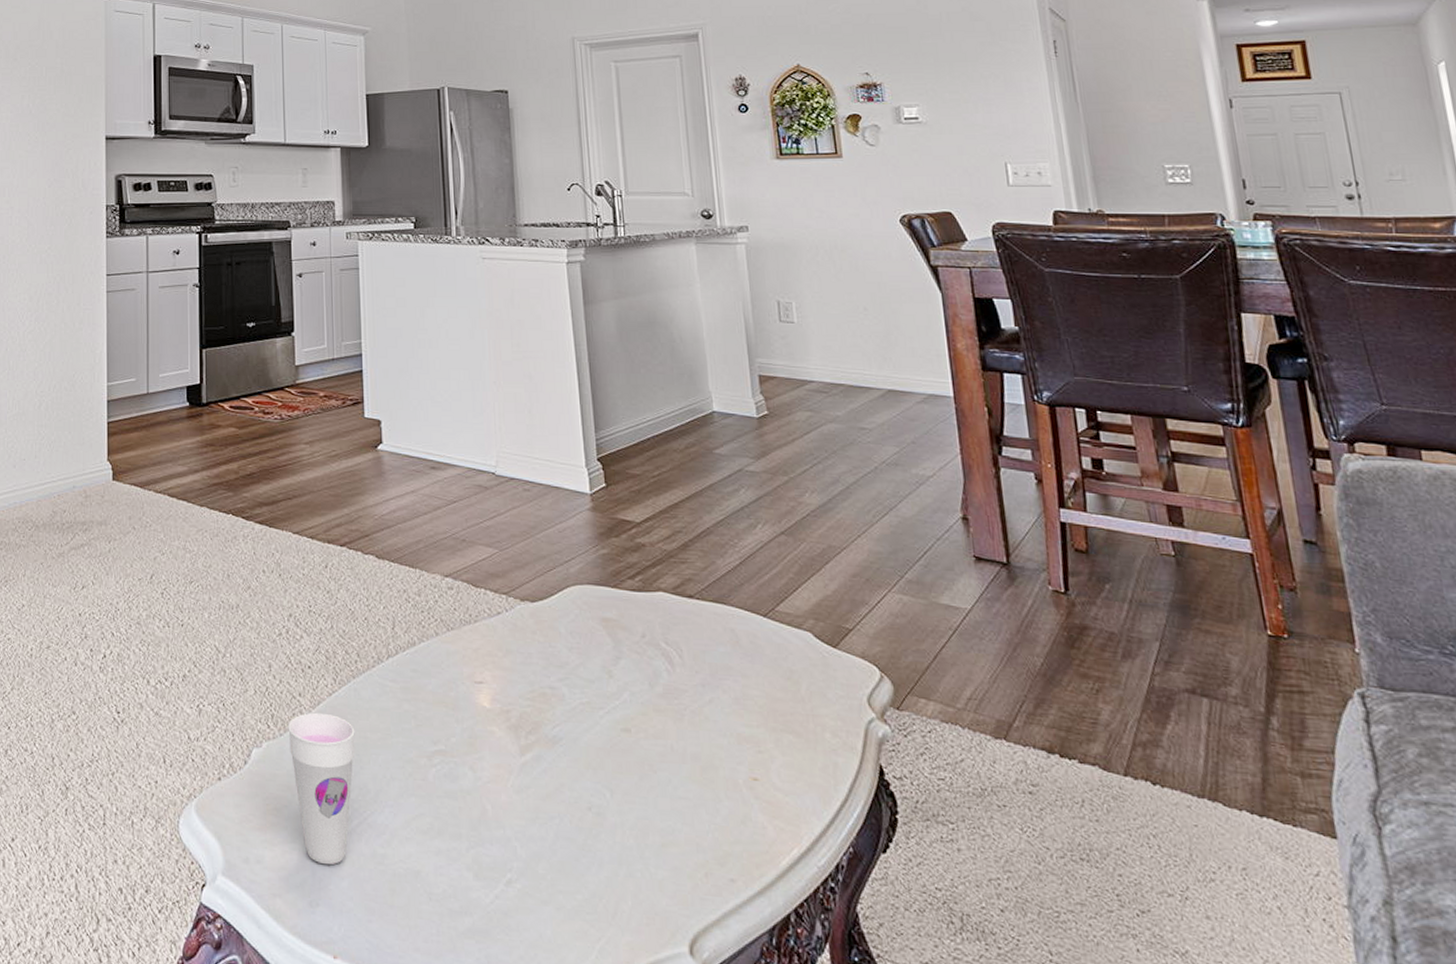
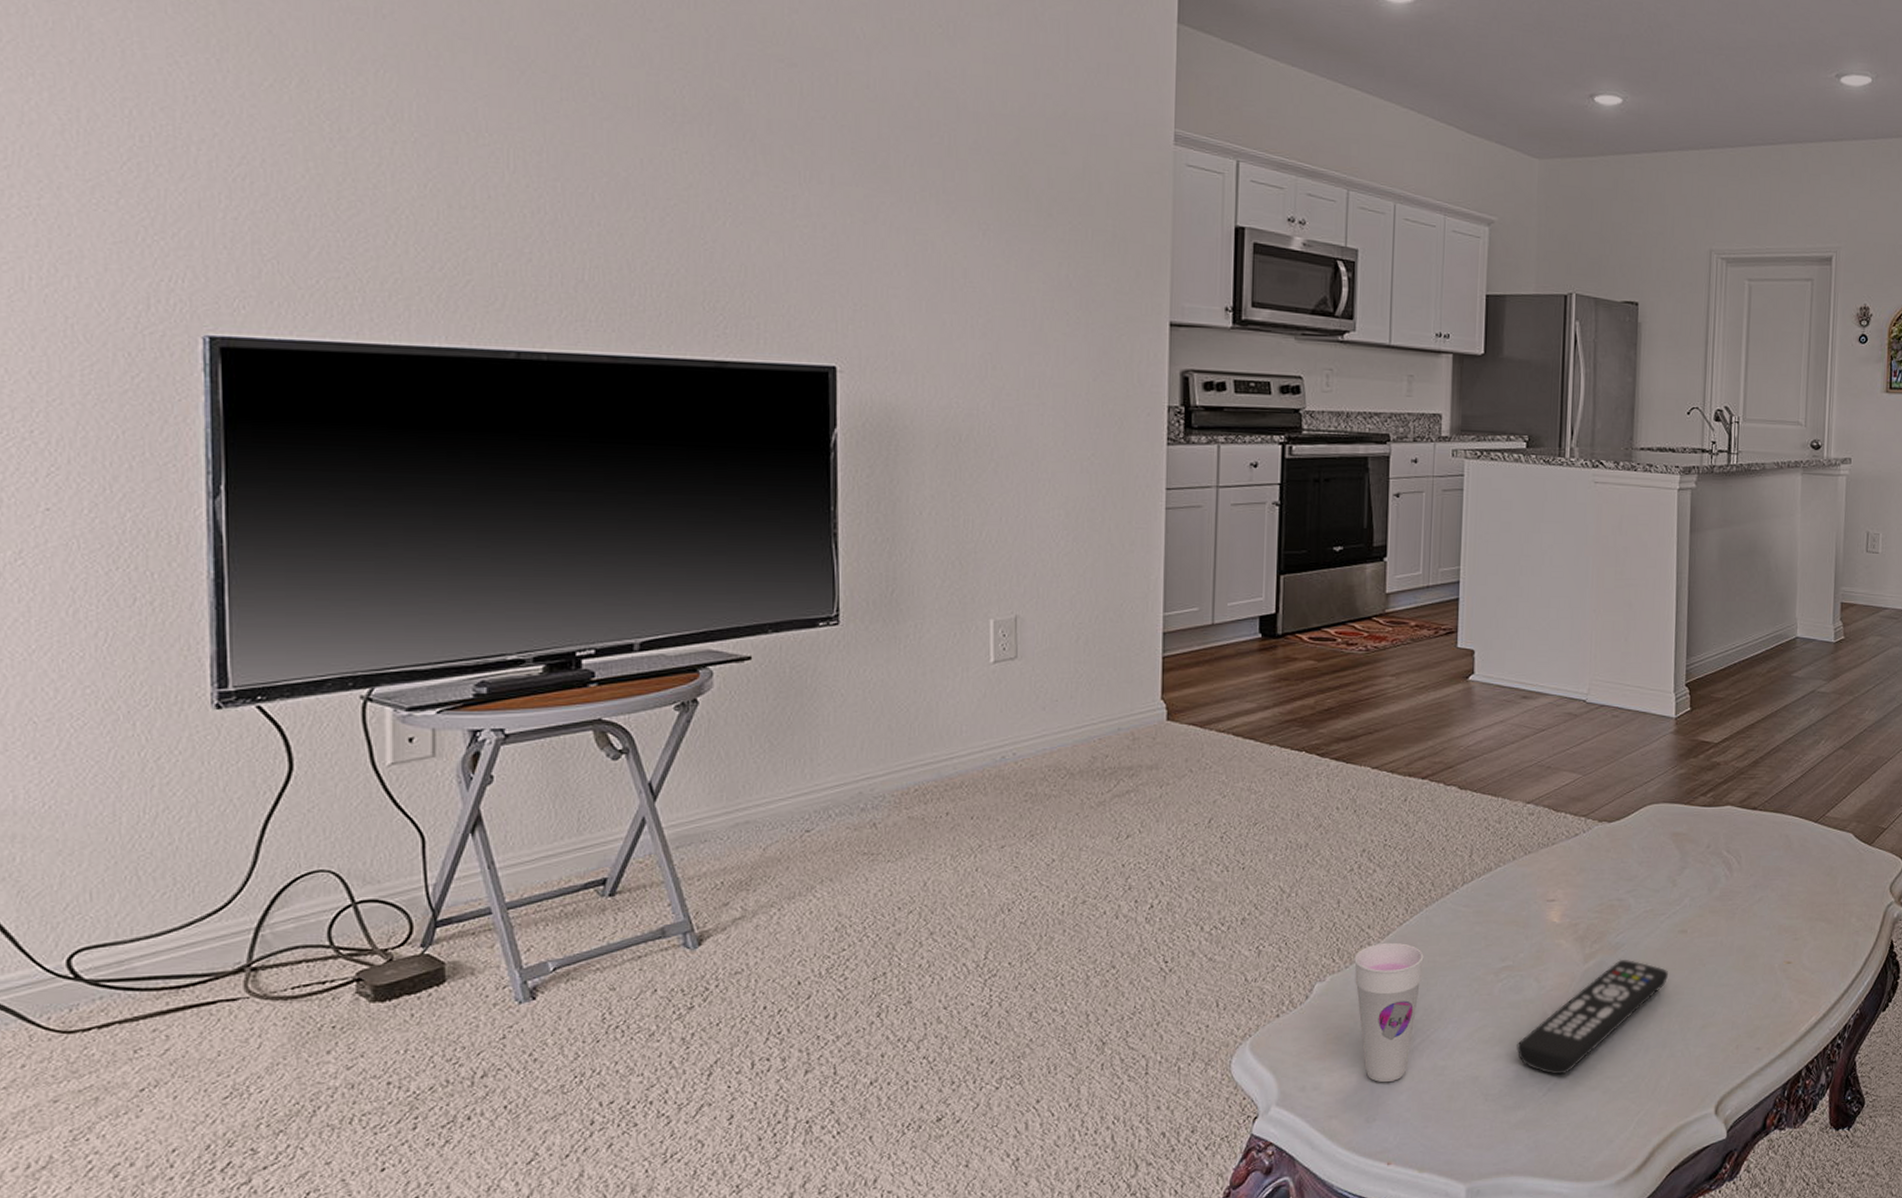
remote control: none [457,755,615,882] -> present [1516,959,1668,1075]

